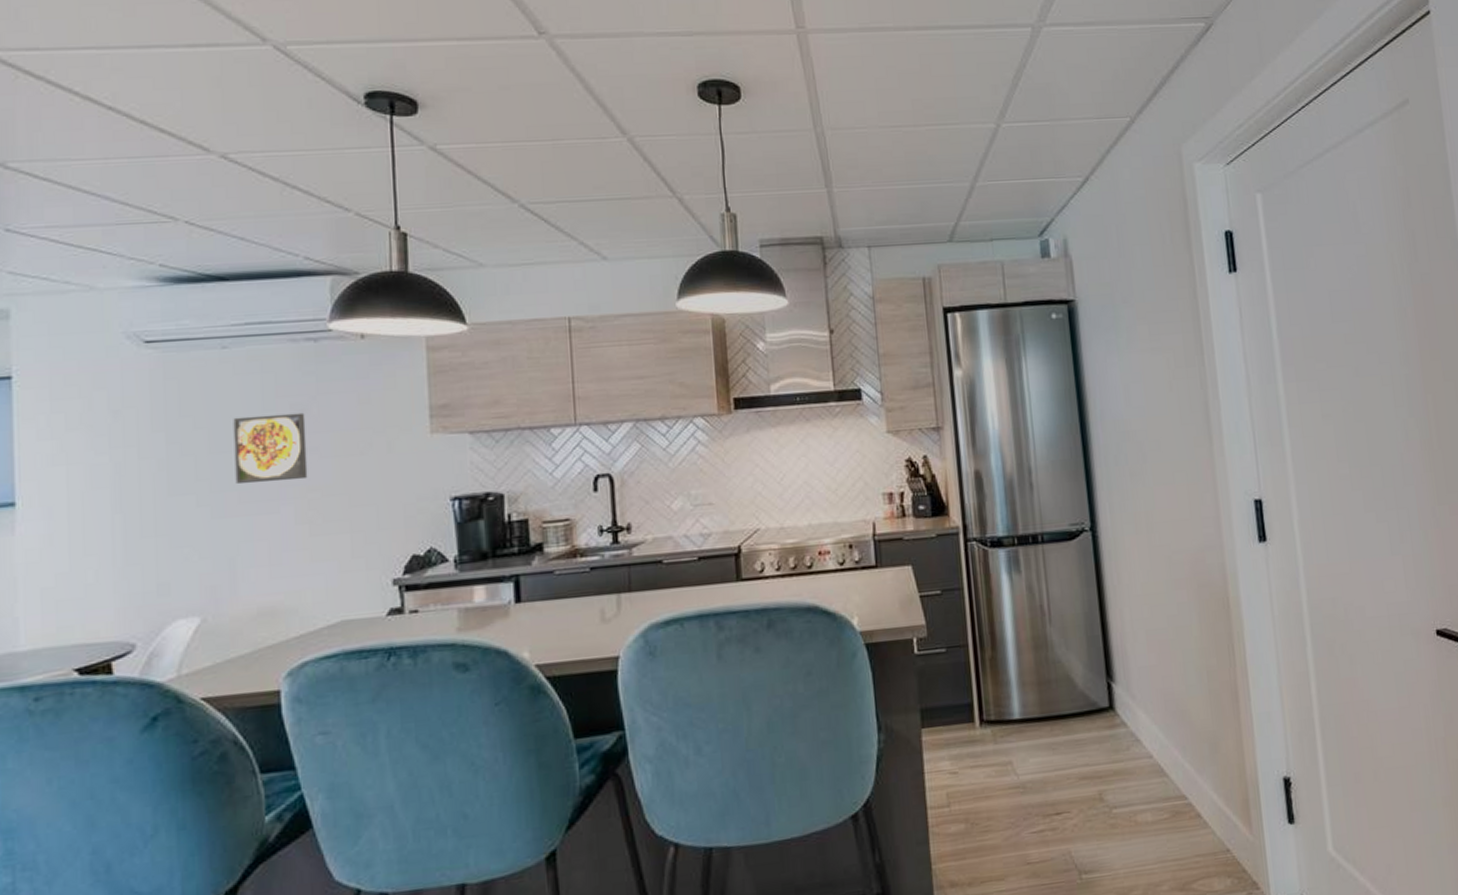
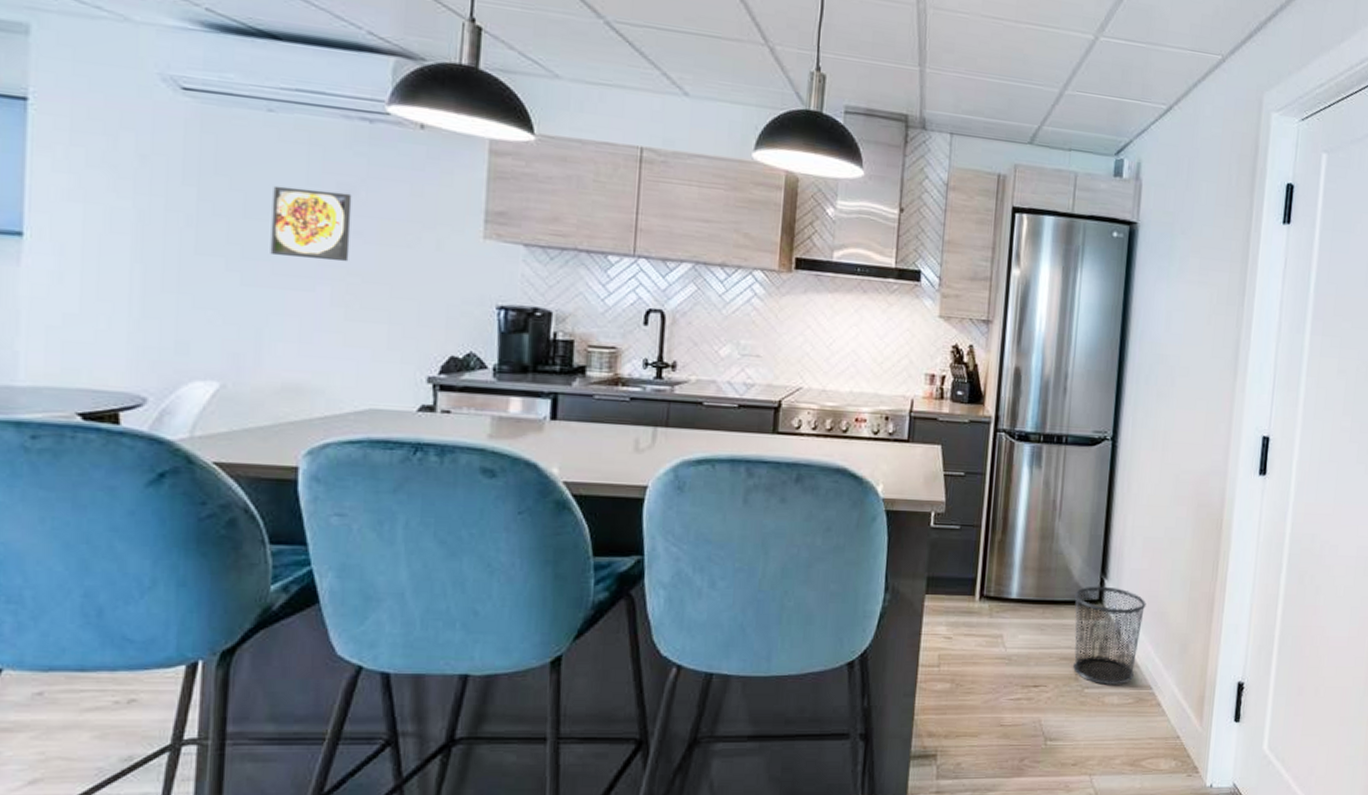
waste bin: none [1081,690,1164,802] -> present [1073,586,1146,686]

